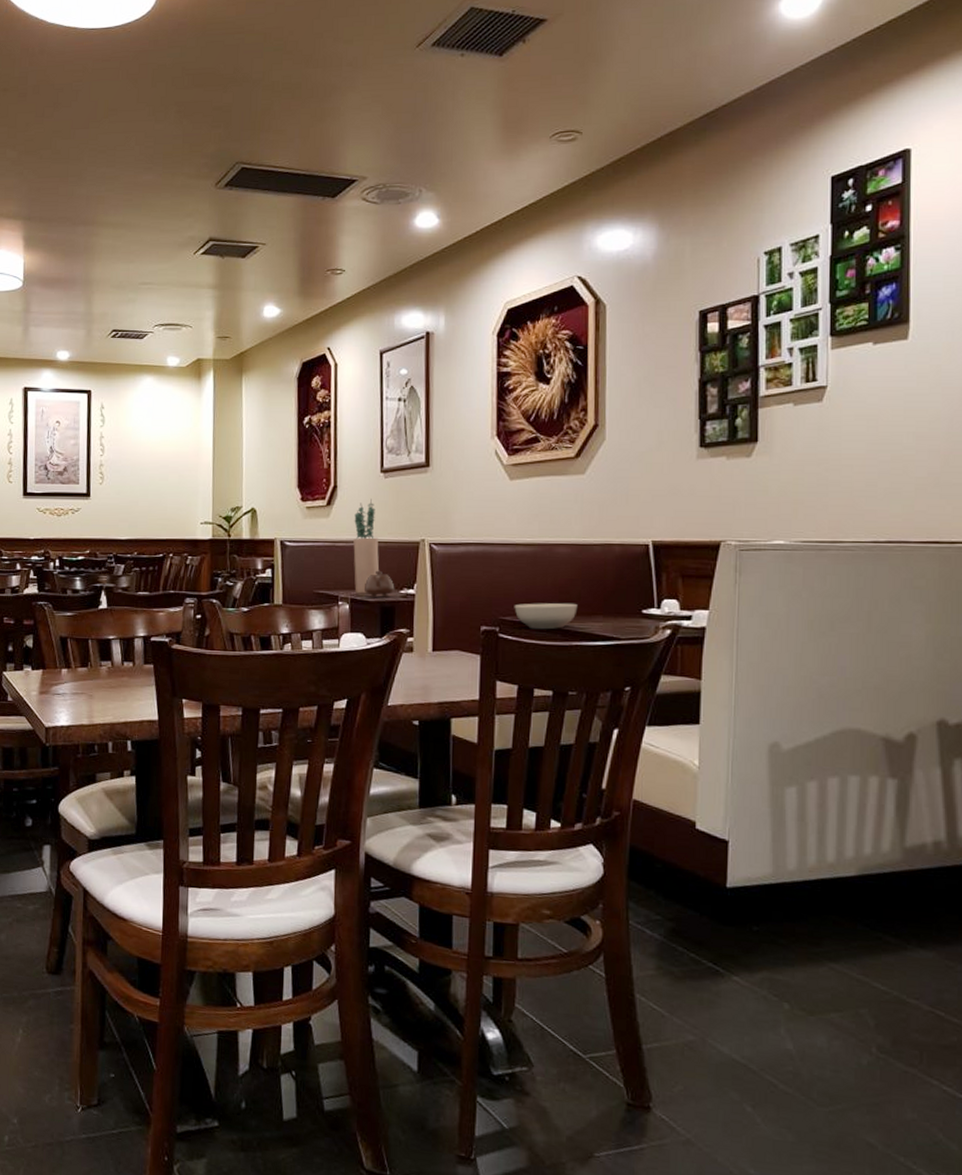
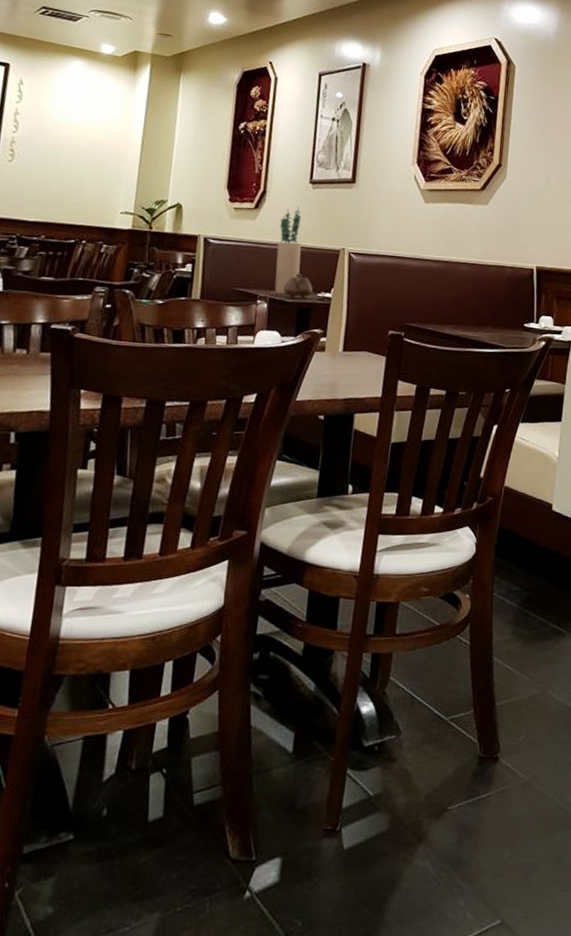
bowl: present [514,602,578,630] -> none [419,312,473,337]

